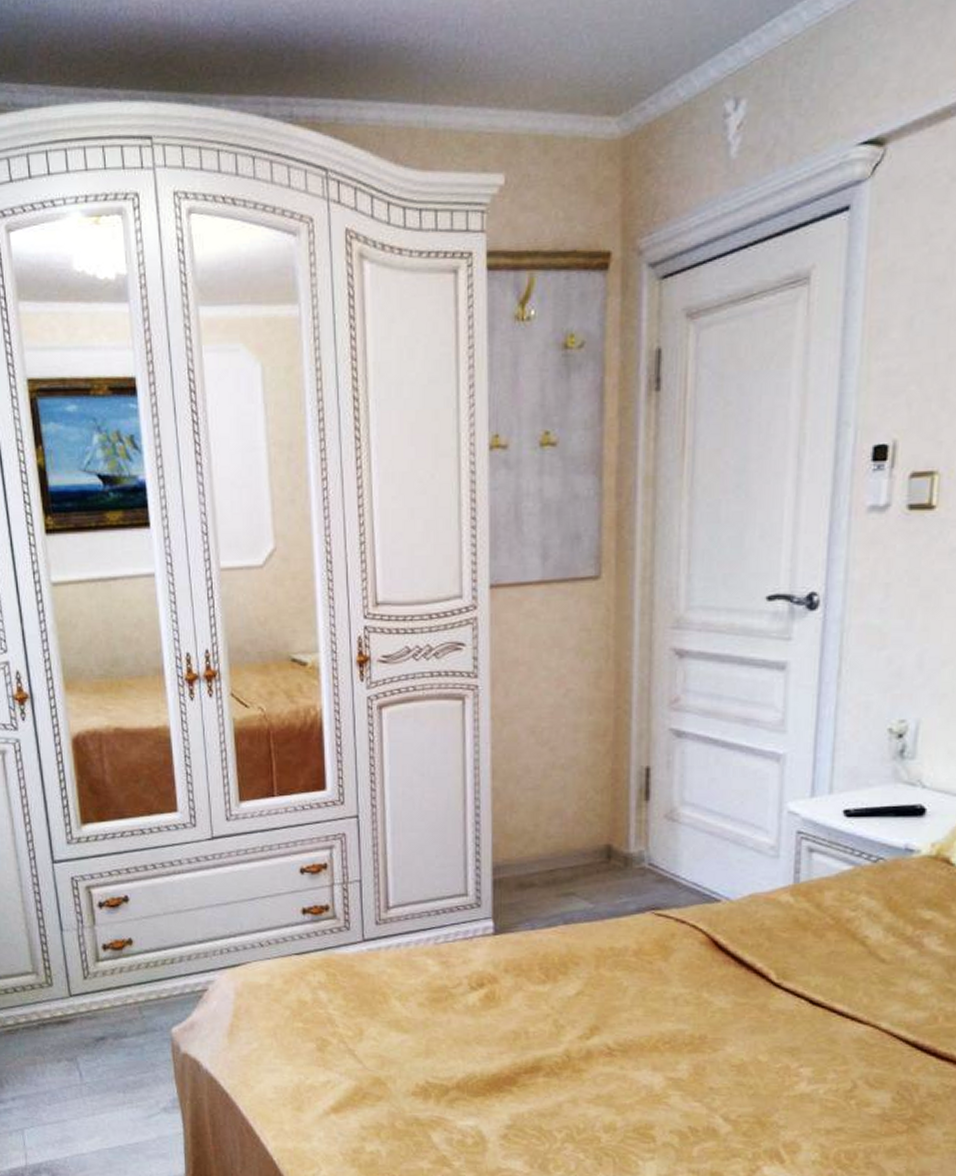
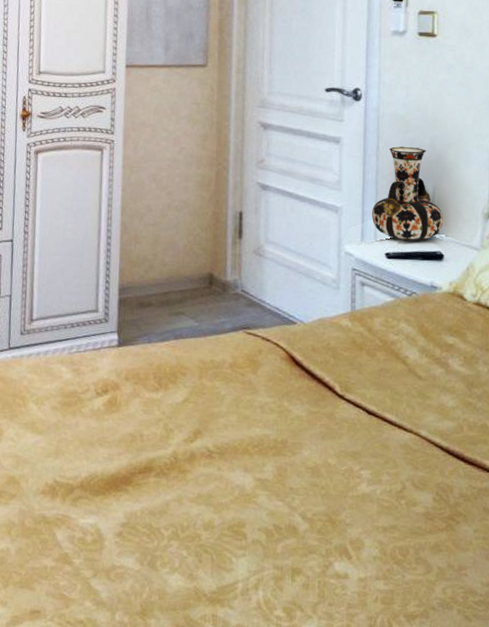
decorative vase: none [826,668,929,793] -> present [371,146,444,241]

